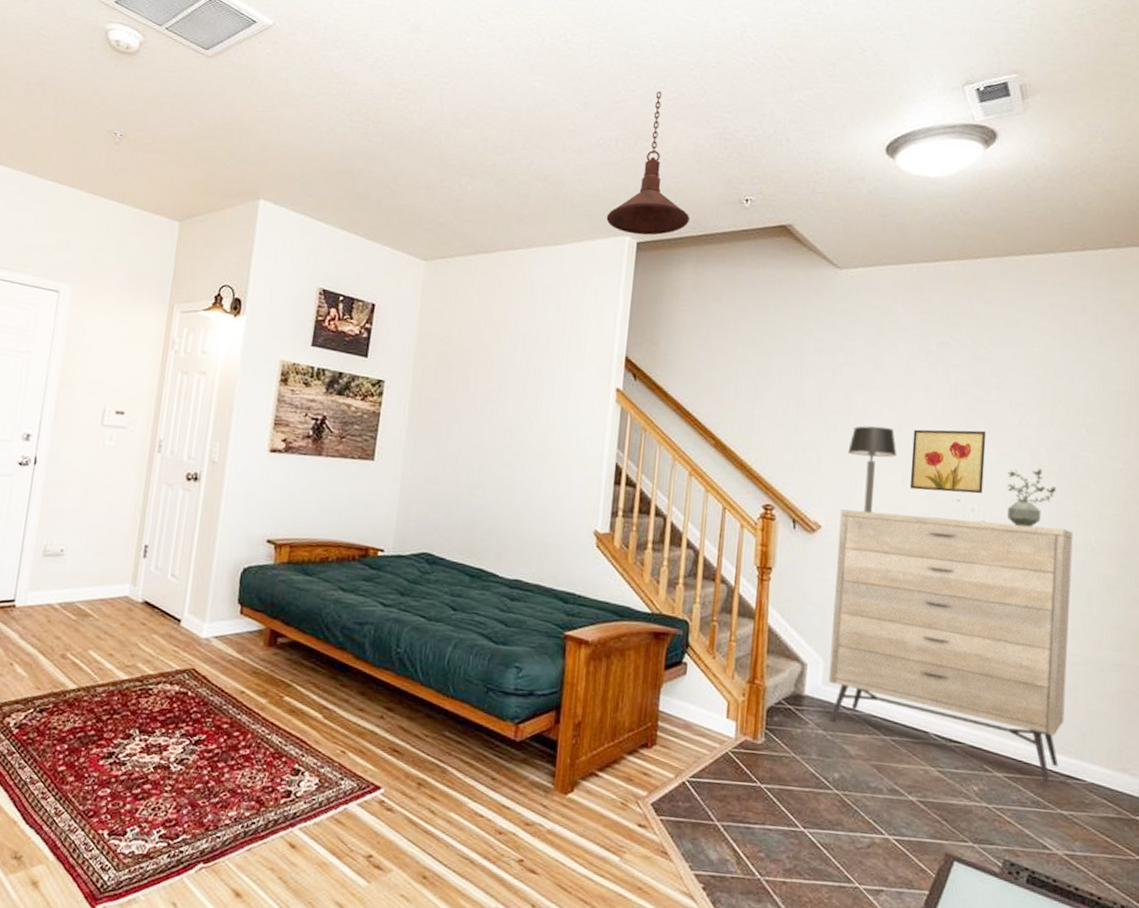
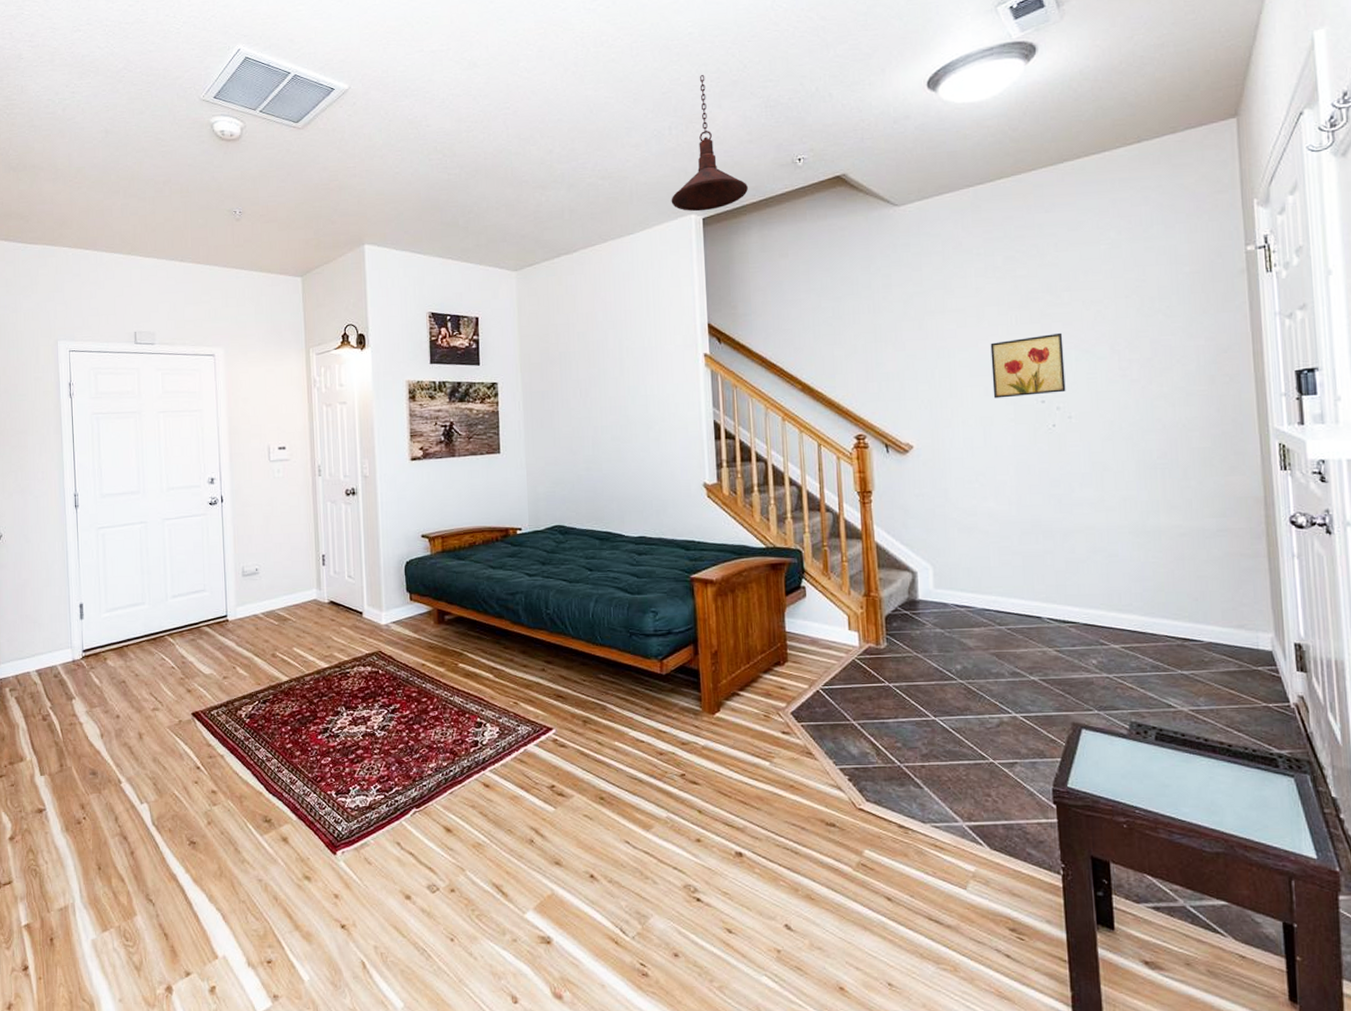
dresser: present [828,509,1073,784] -> none [929,411,1174,648]
table lamp: present [848,426,897,514] -> none [929,345,977,428]
potted plant: present [1007,469,1056,527] -> none [1089,359,1140,416]

